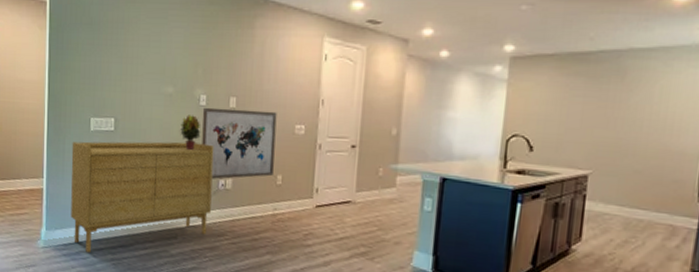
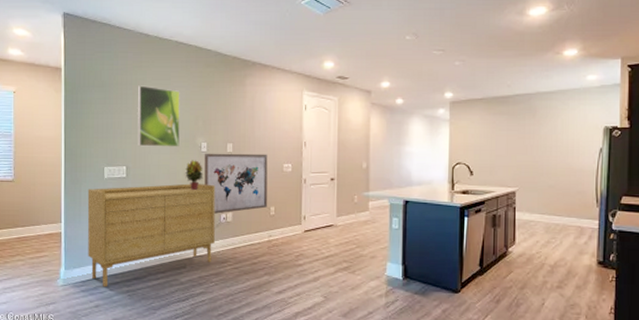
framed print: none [128,24,178,99] -> present [138,85,180,147]

